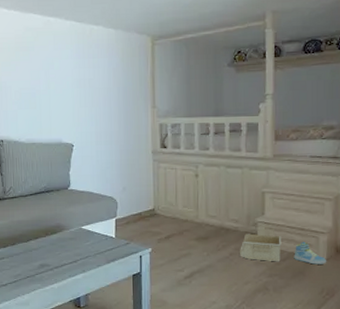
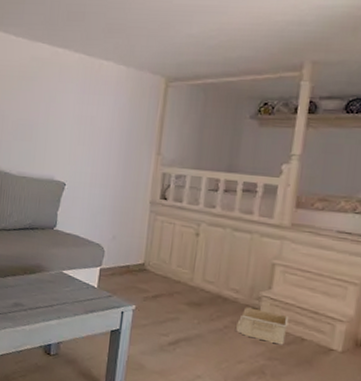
sneaker: present [294,241,327,265] -> none [301,326,342,357]

